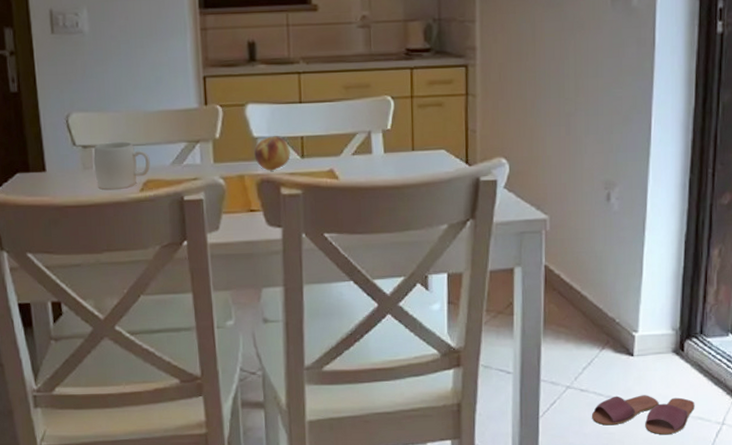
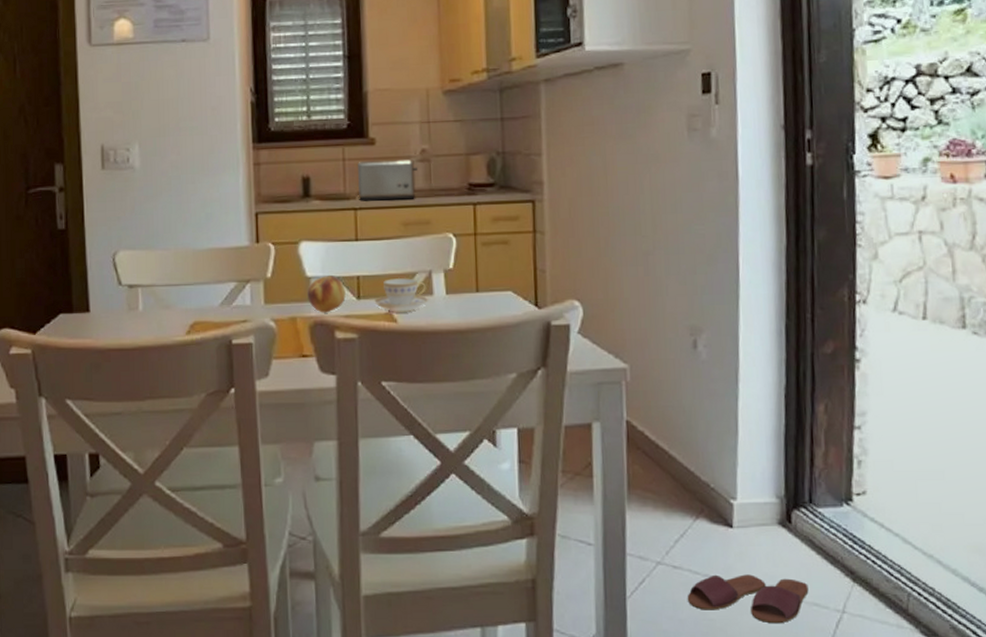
mug: present [93,141,150,191] -> none [139,281,198,333]
toaster: none [301,25,358,66] -> present [358,159,417,201]
teacup: none [316,138,368,170] -> present [373,278,429,312]

